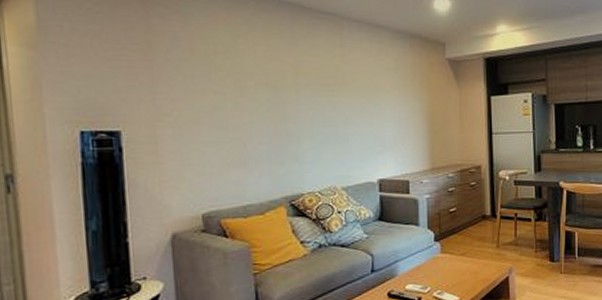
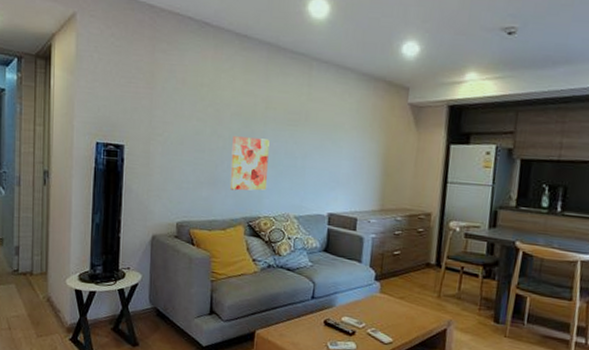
wall art: none [261,108,308,168] -> present [230,136,270,191]

